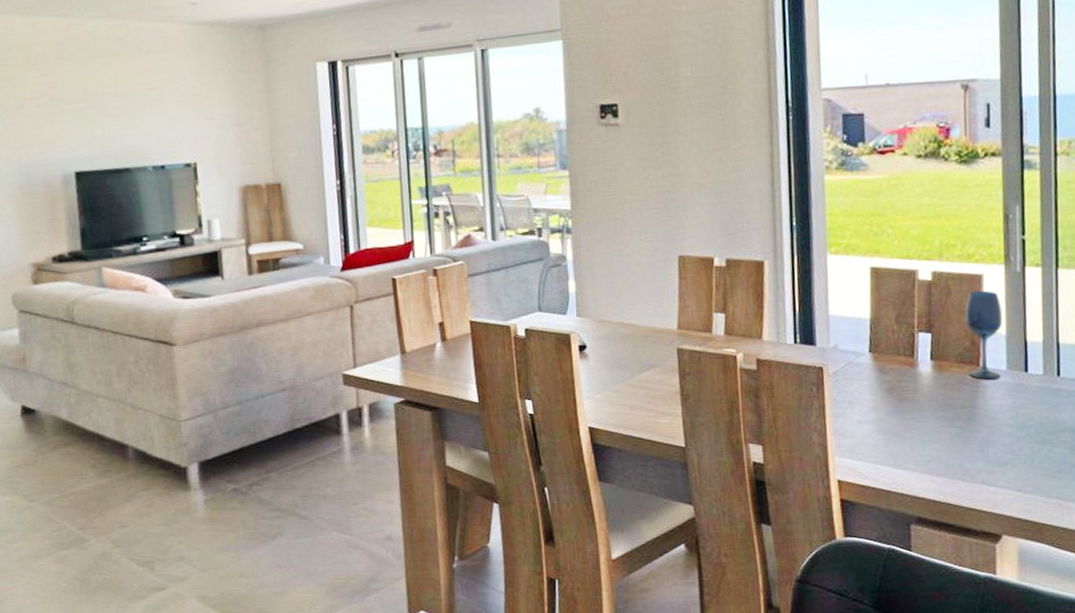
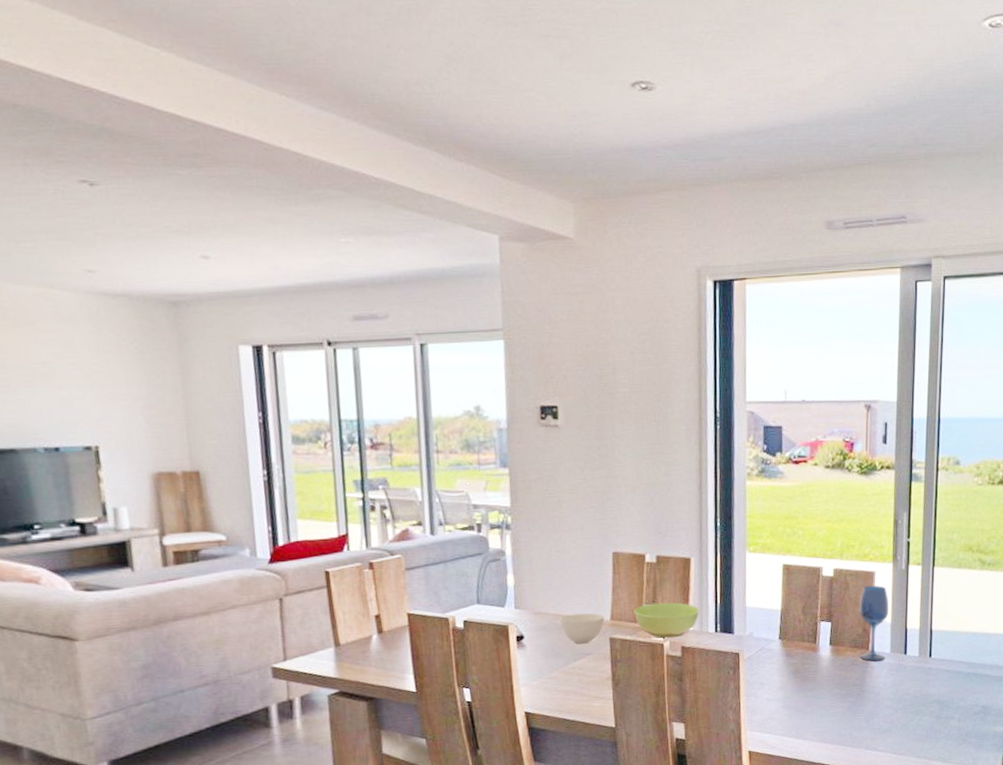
bowl: none [623,321,671,355] -> present [559,613,605,644]
bowl: none [702,310,776,350] -> present [634,602,700,639]

